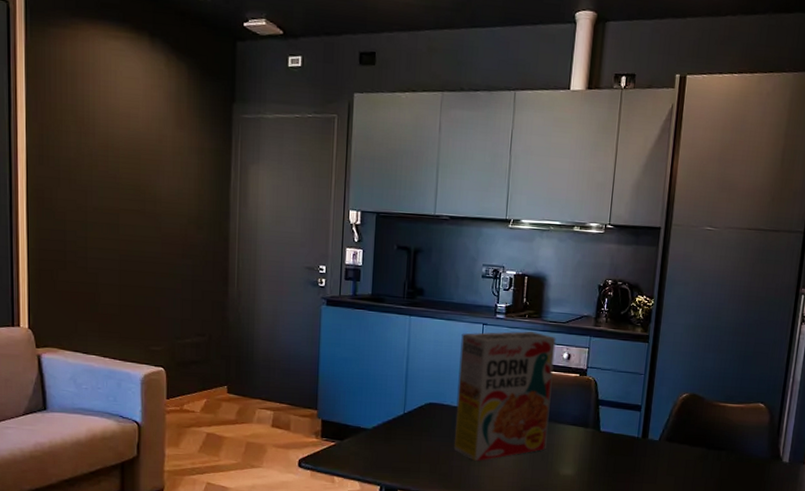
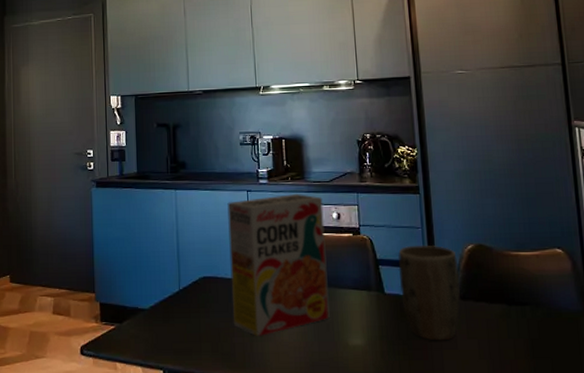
plant pot: none [614,389,672,476] -> present [397,244,461,341]

